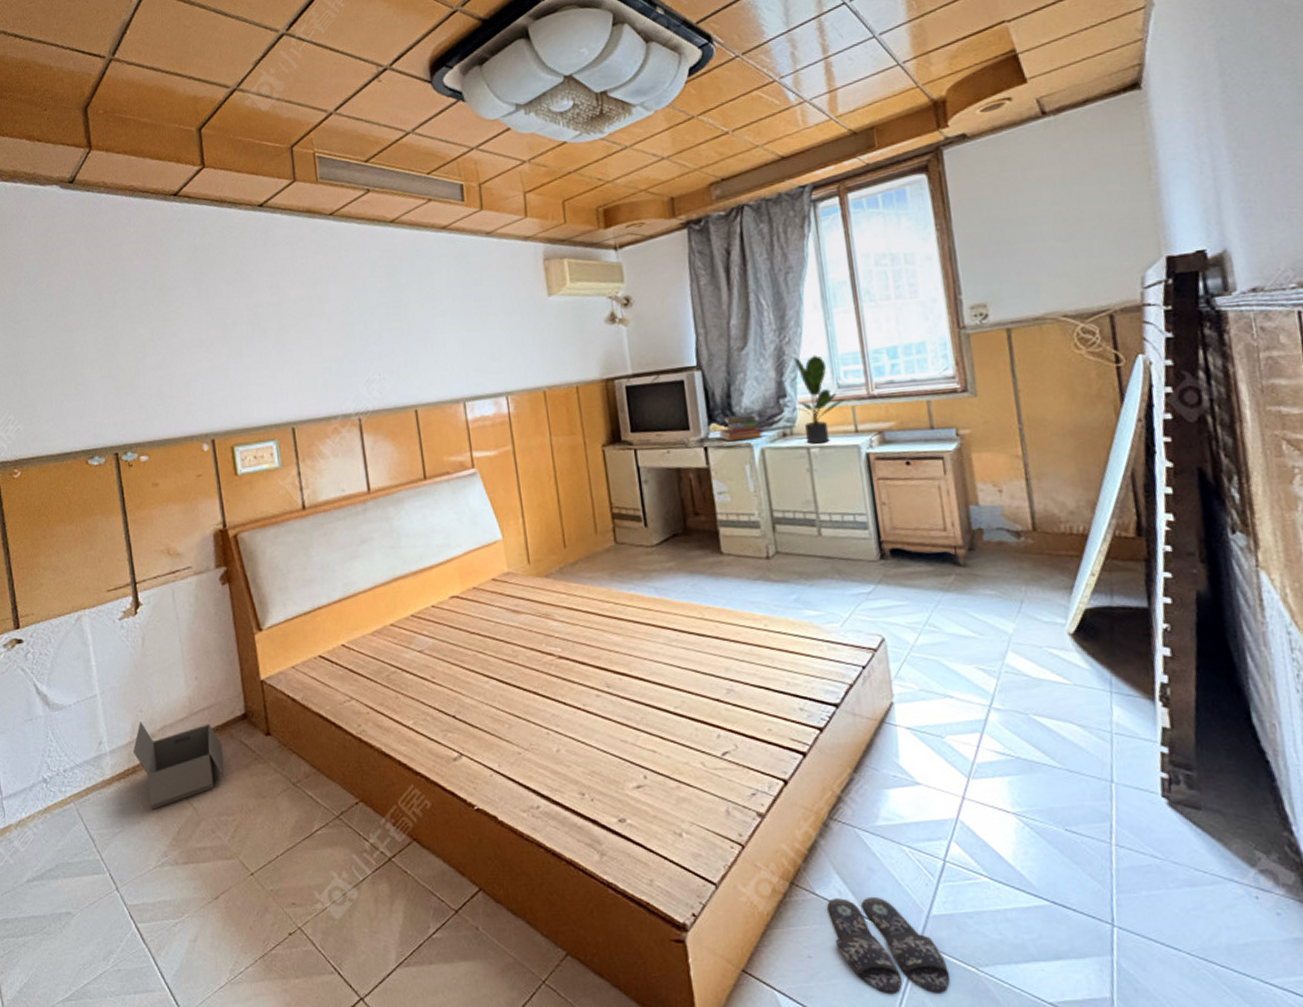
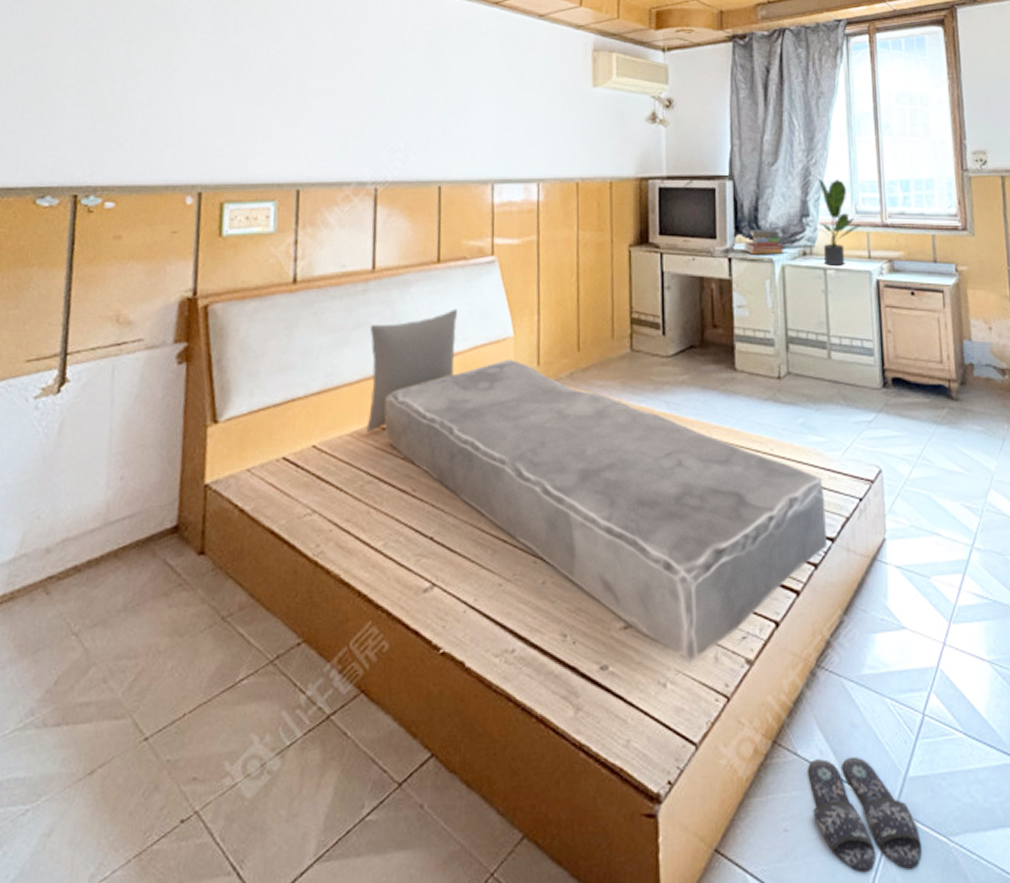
cardboard box: present [133,721,224,810] -> none [15,531,139,650]
pillow: none [373,519,454,631] -> present [366,308,459,432]
stone slab: none [397,559,832,816] -> present [384,359,828,663]

